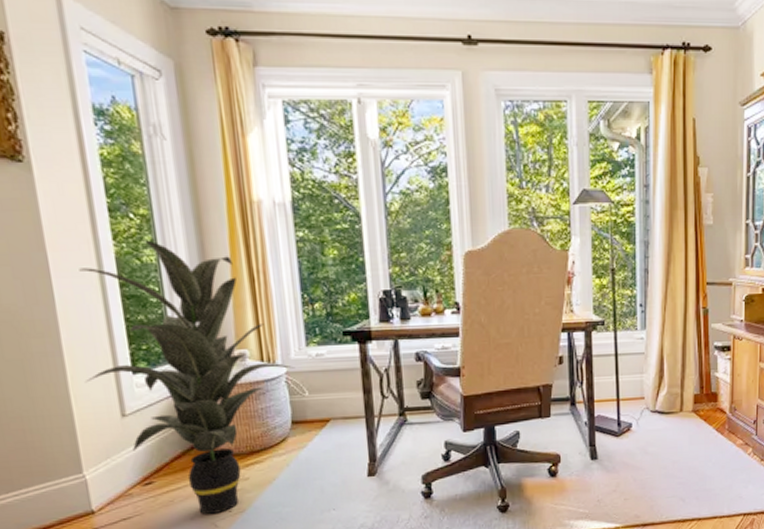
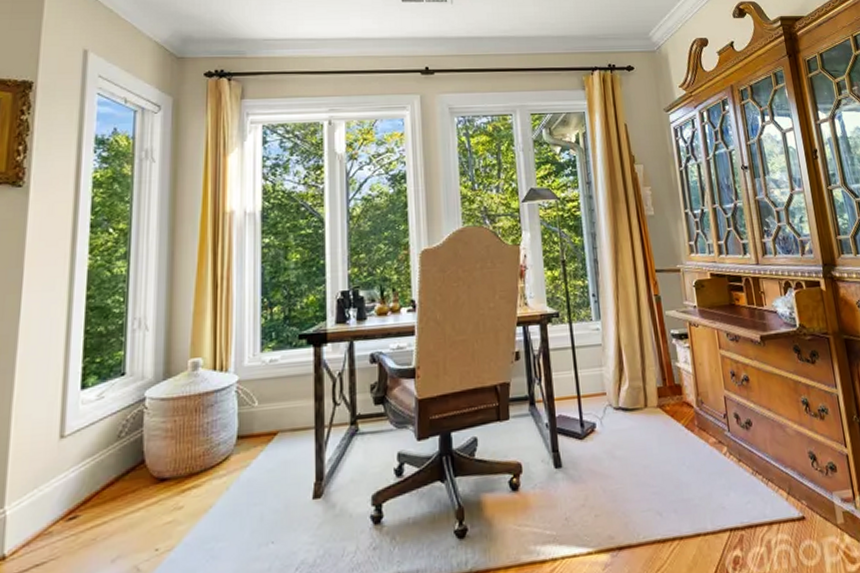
indoor plant: present [79,240,296,515] -> none [31,252,248,556]

